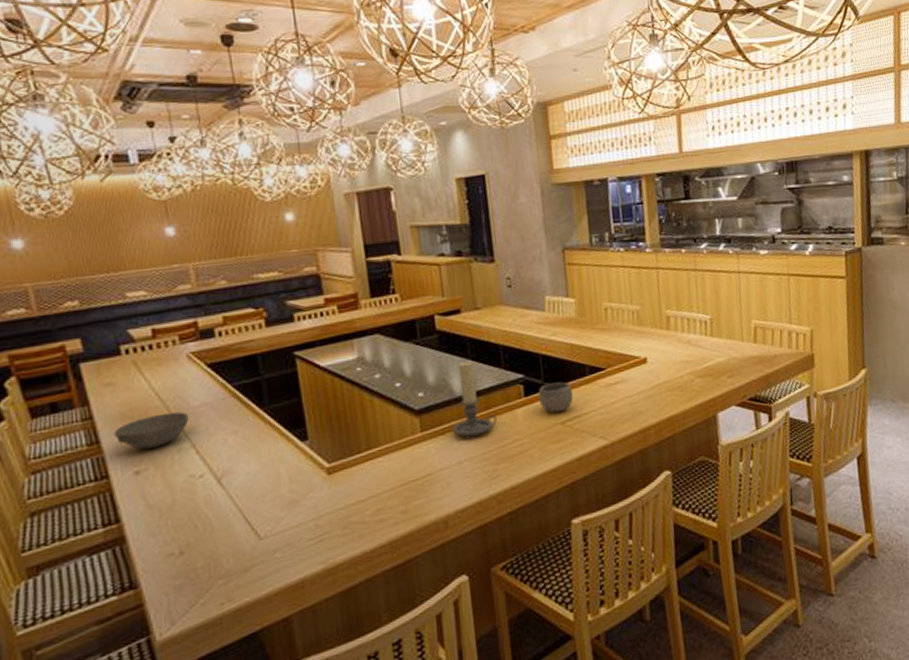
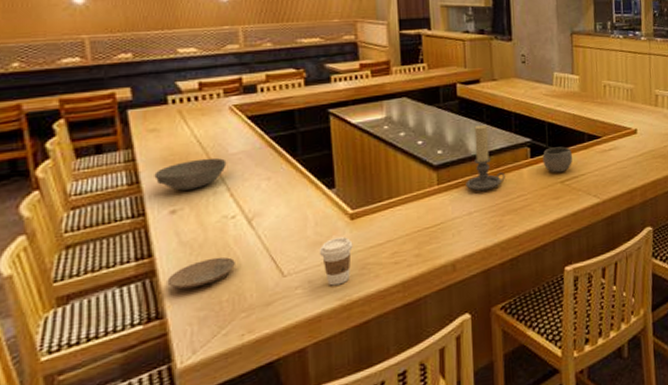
plate: none [137,520,208,556] -> present [167,257,235,289]
coffee cup: none [295,494,333,549] -> present [319,237,353,286]

